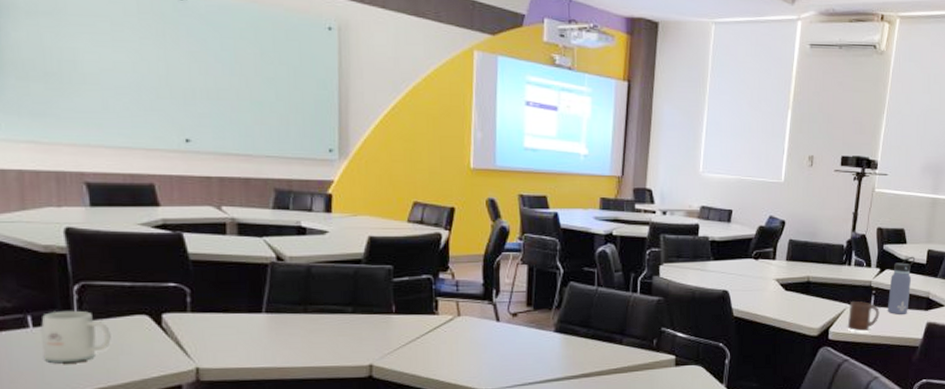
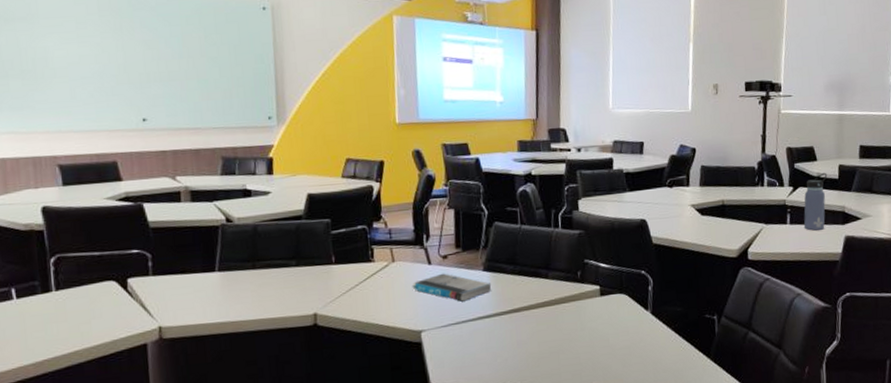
mug: present [41,310,111,364] -> none [23,280,84,331]
book: none [477,331,563,362] -> present [412,273,492,302]
cup: present [847,301,880,332] -> none [765,220,797,250]

